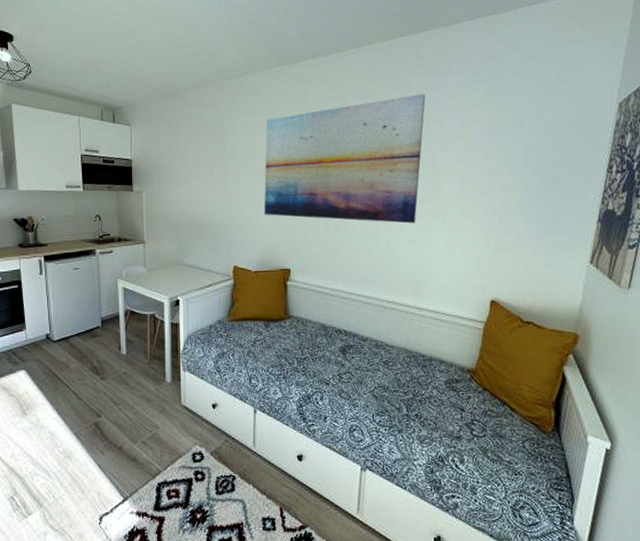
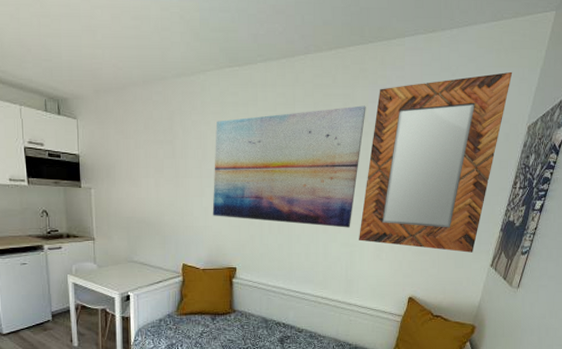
home mirror: none [426,46,593,248] -> present [359,71,513,253]

